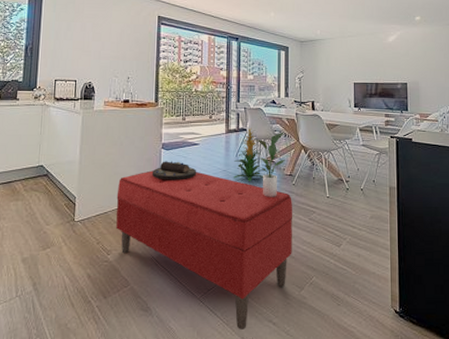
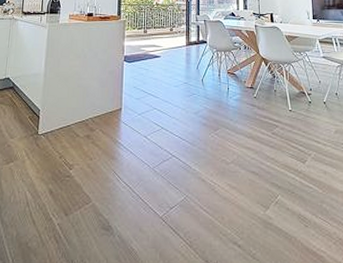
bench: present [116,170,293,329] -> none [78,83,256,252]
decorative bowl: present [151,161,197,181] -> none [114,73,159,93]
indoor plant: present [234,127,264,181] -> none [195,40,225,94]
potted plant: present [254,132,285,197] -> none [214,44,246,110]

